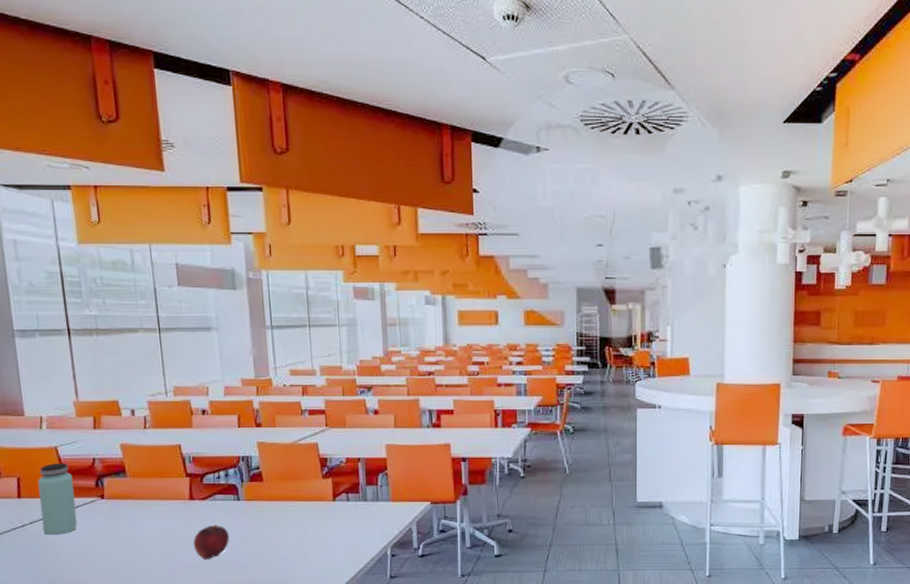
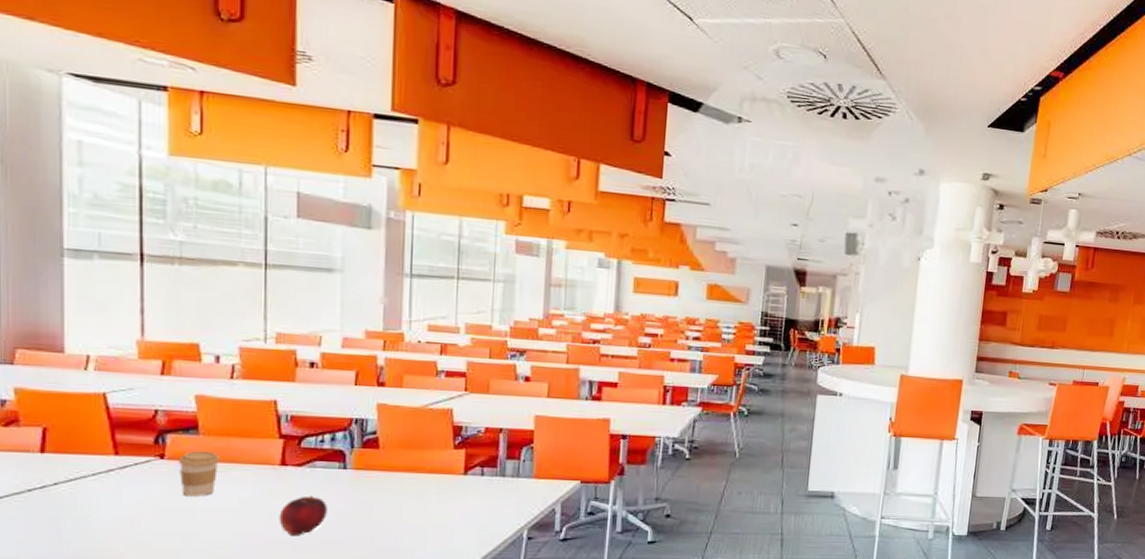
bottle: present [38,463,78,536] -> none [71,413,122,501]
coffee cup: none [114,490,144,529] -> present [178,450,220,497]

